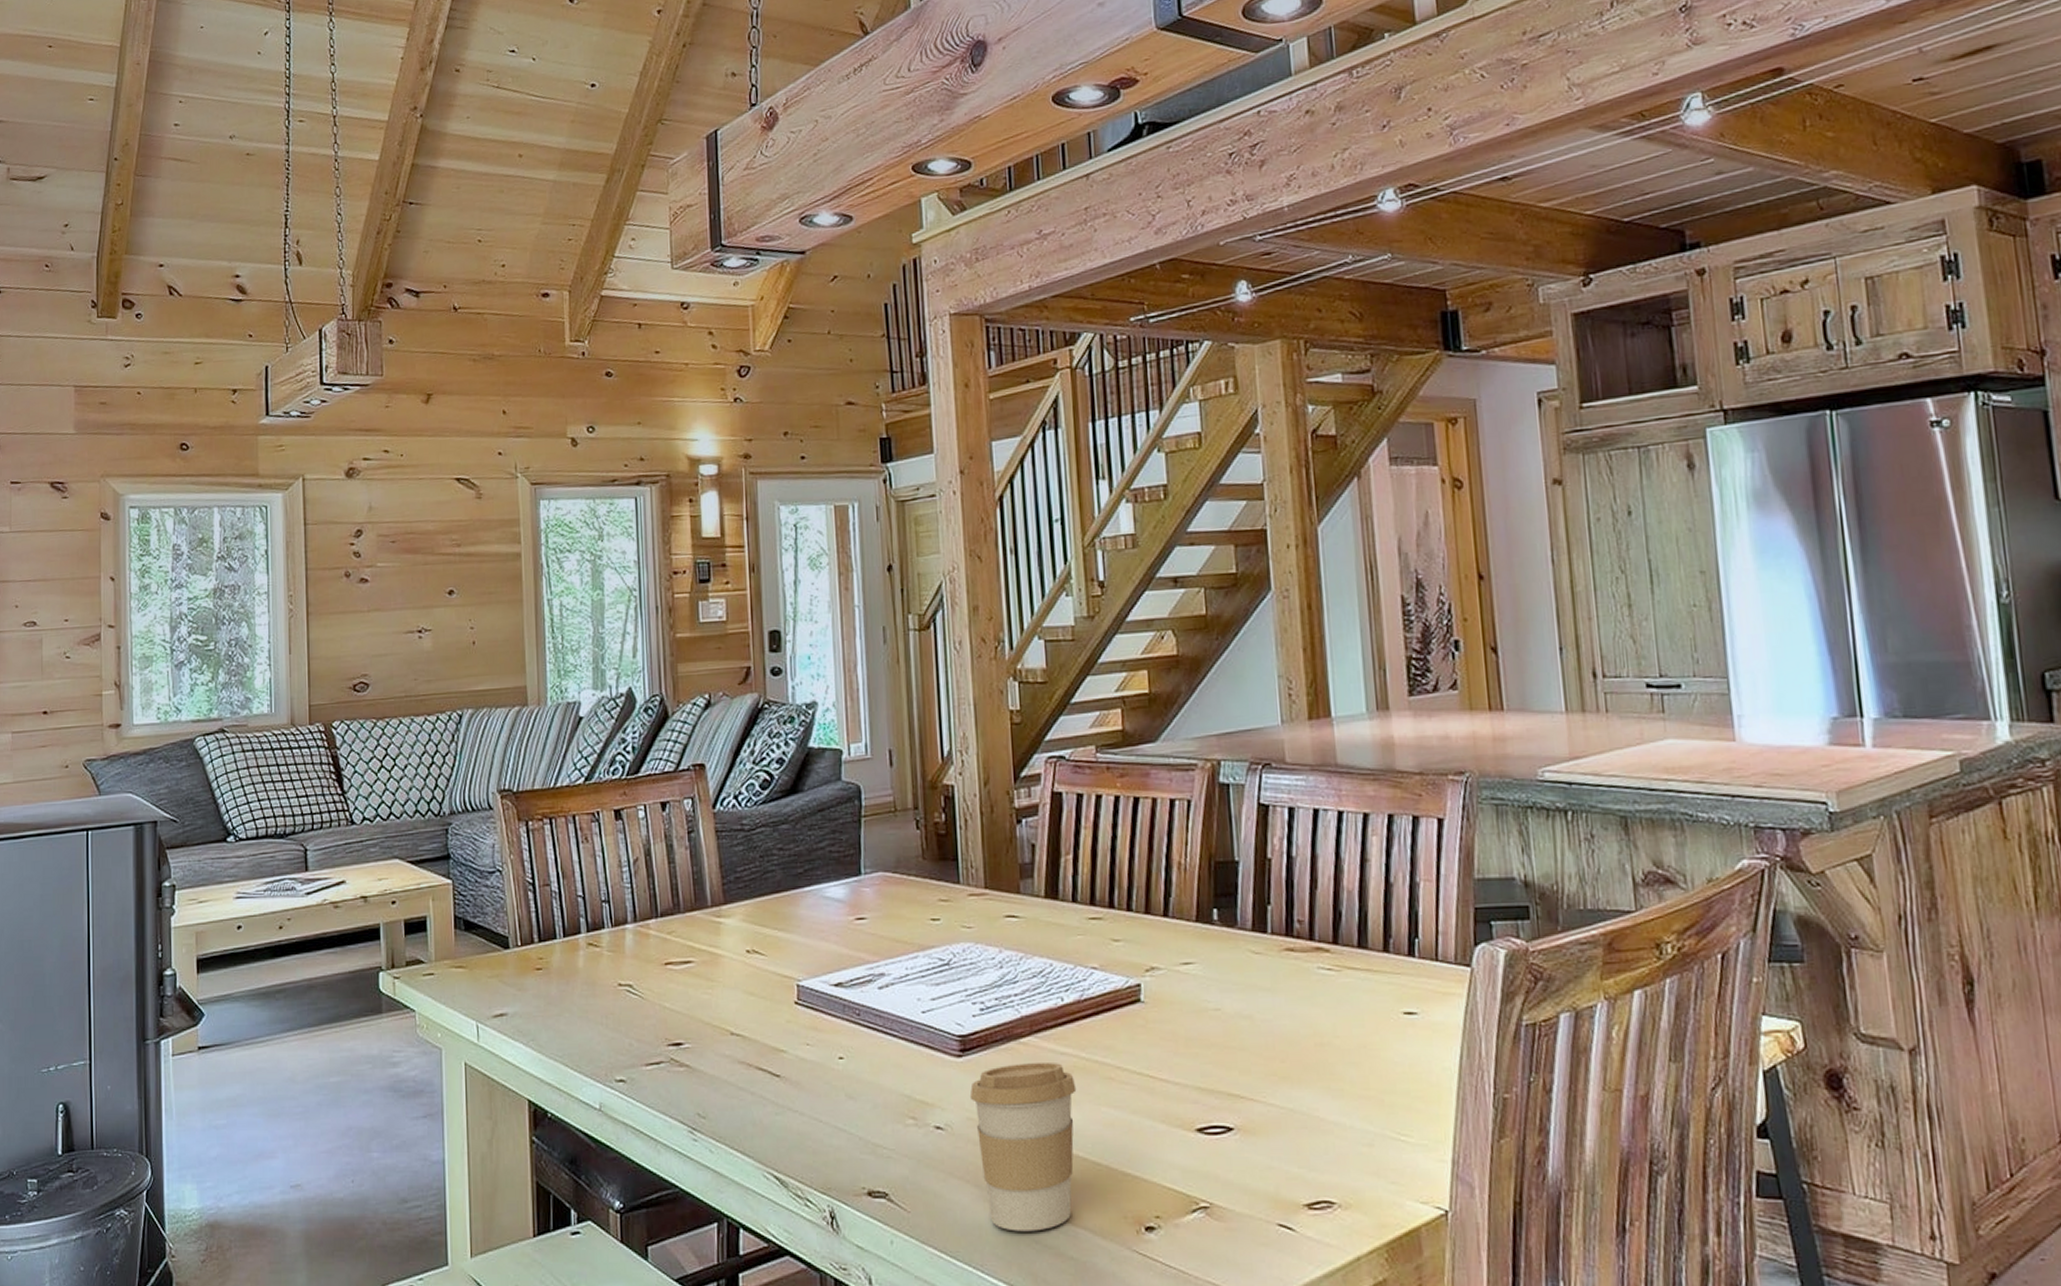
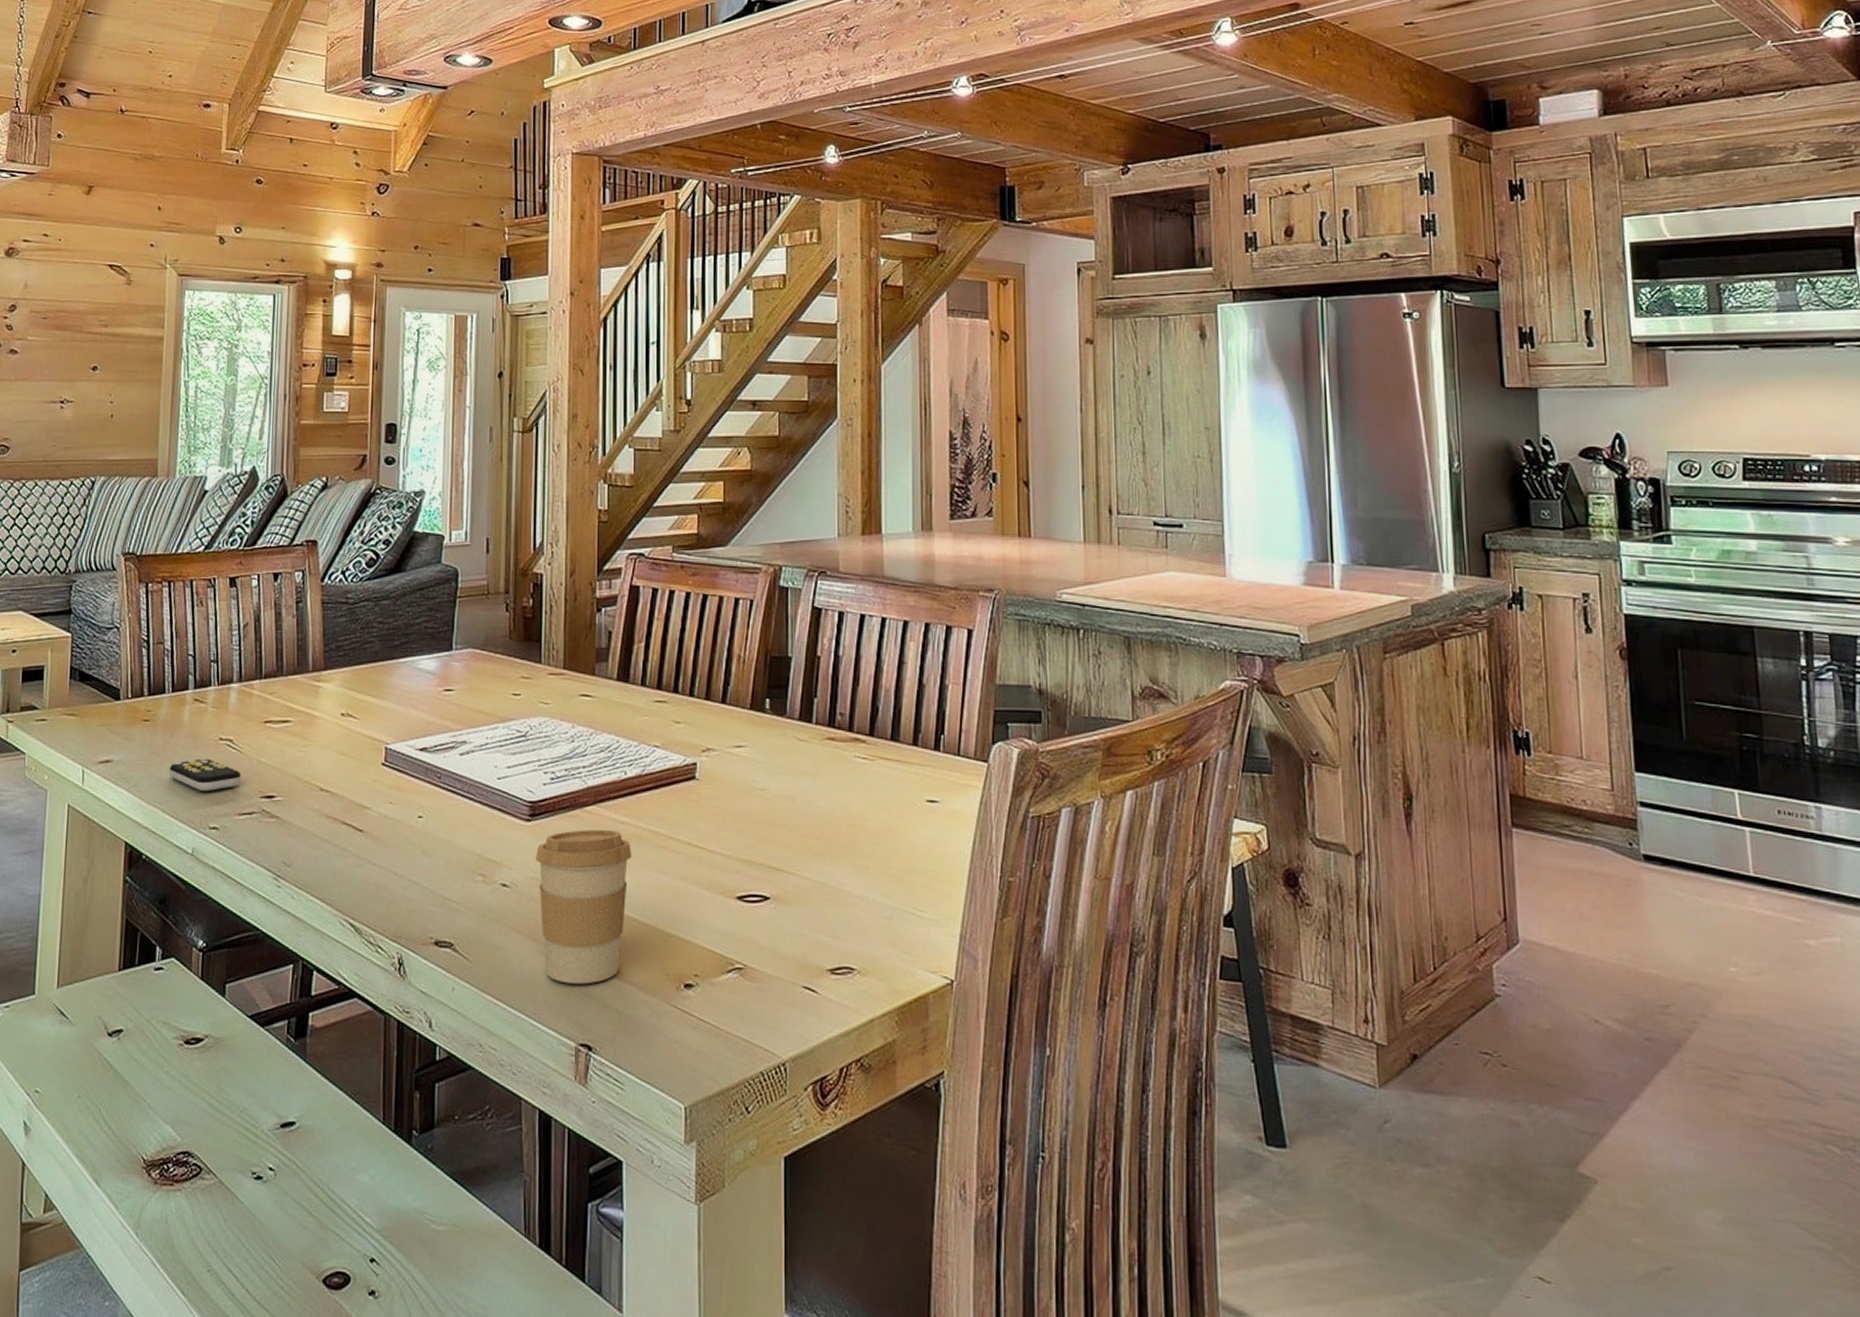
remote control: none [567,1006,645,1041] -> present [169,758,241,791]

